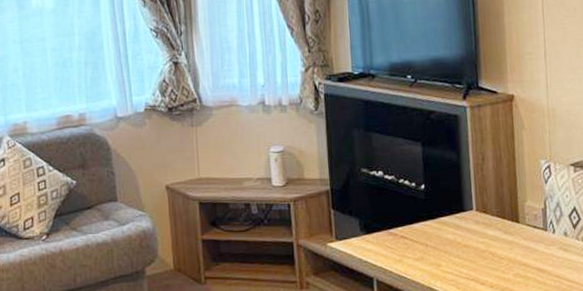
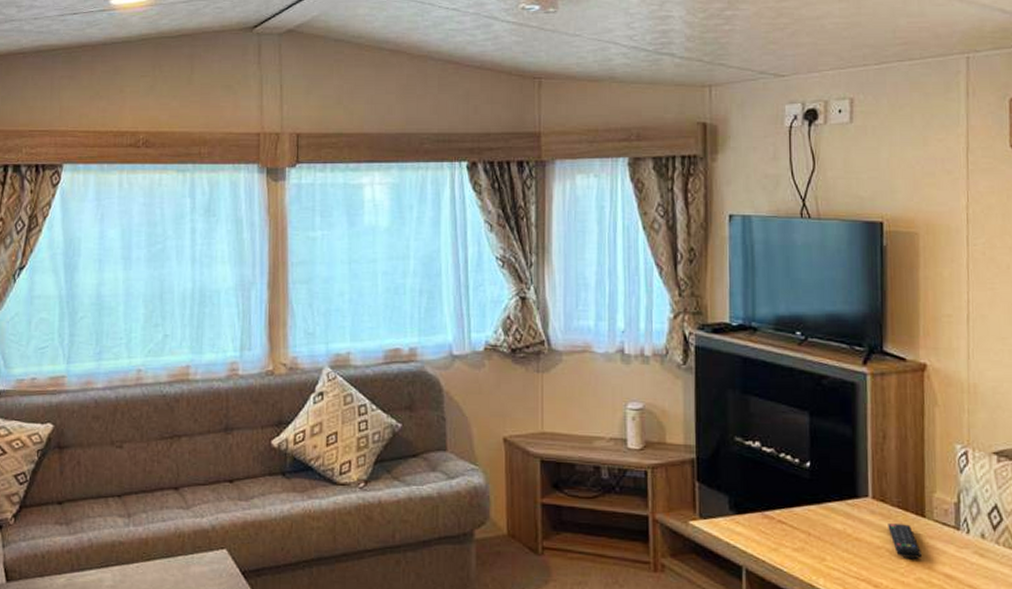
remote control: none [490,229,518,258] -> present [888,522,922,559]

